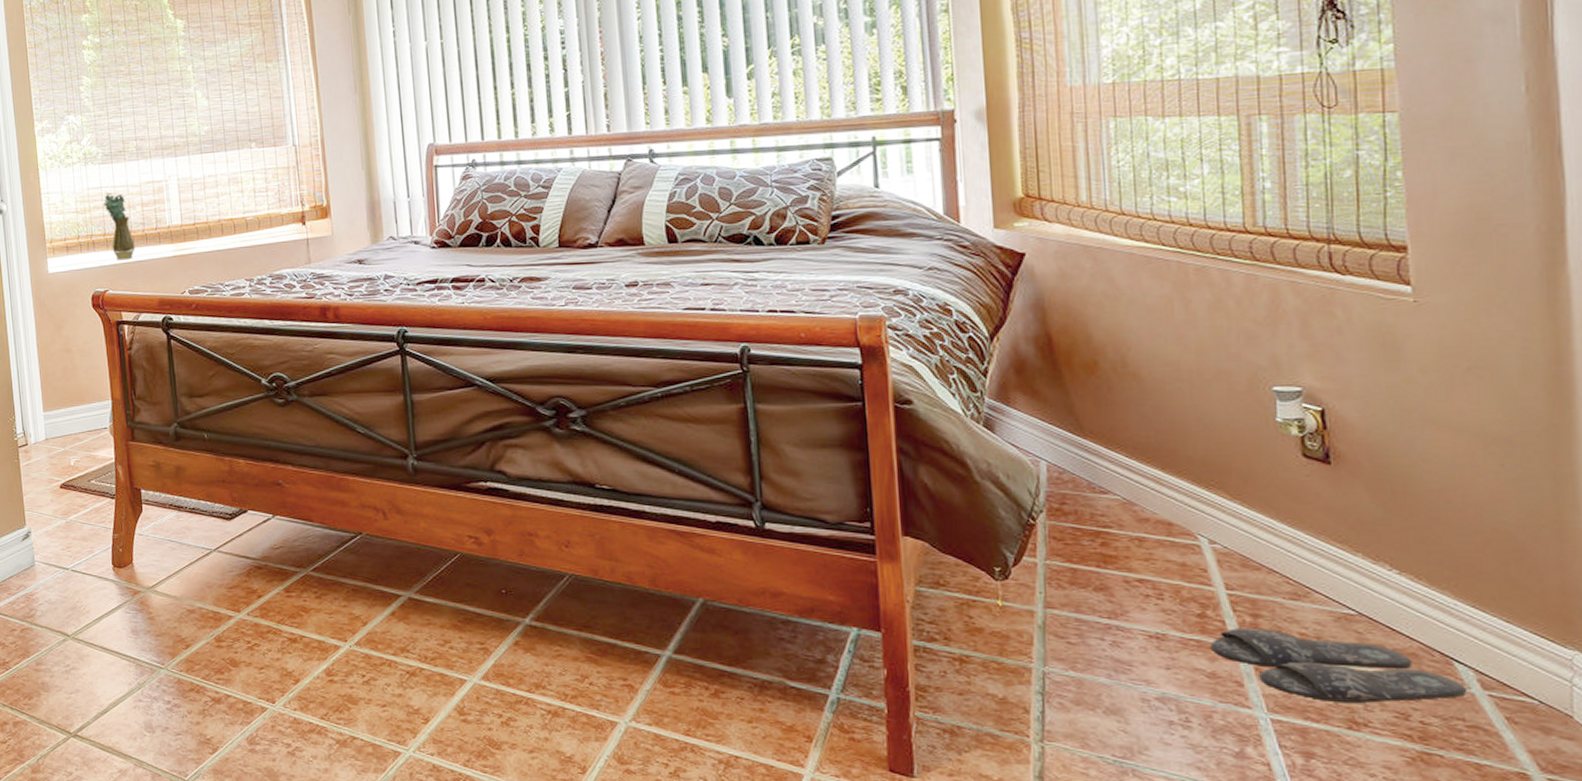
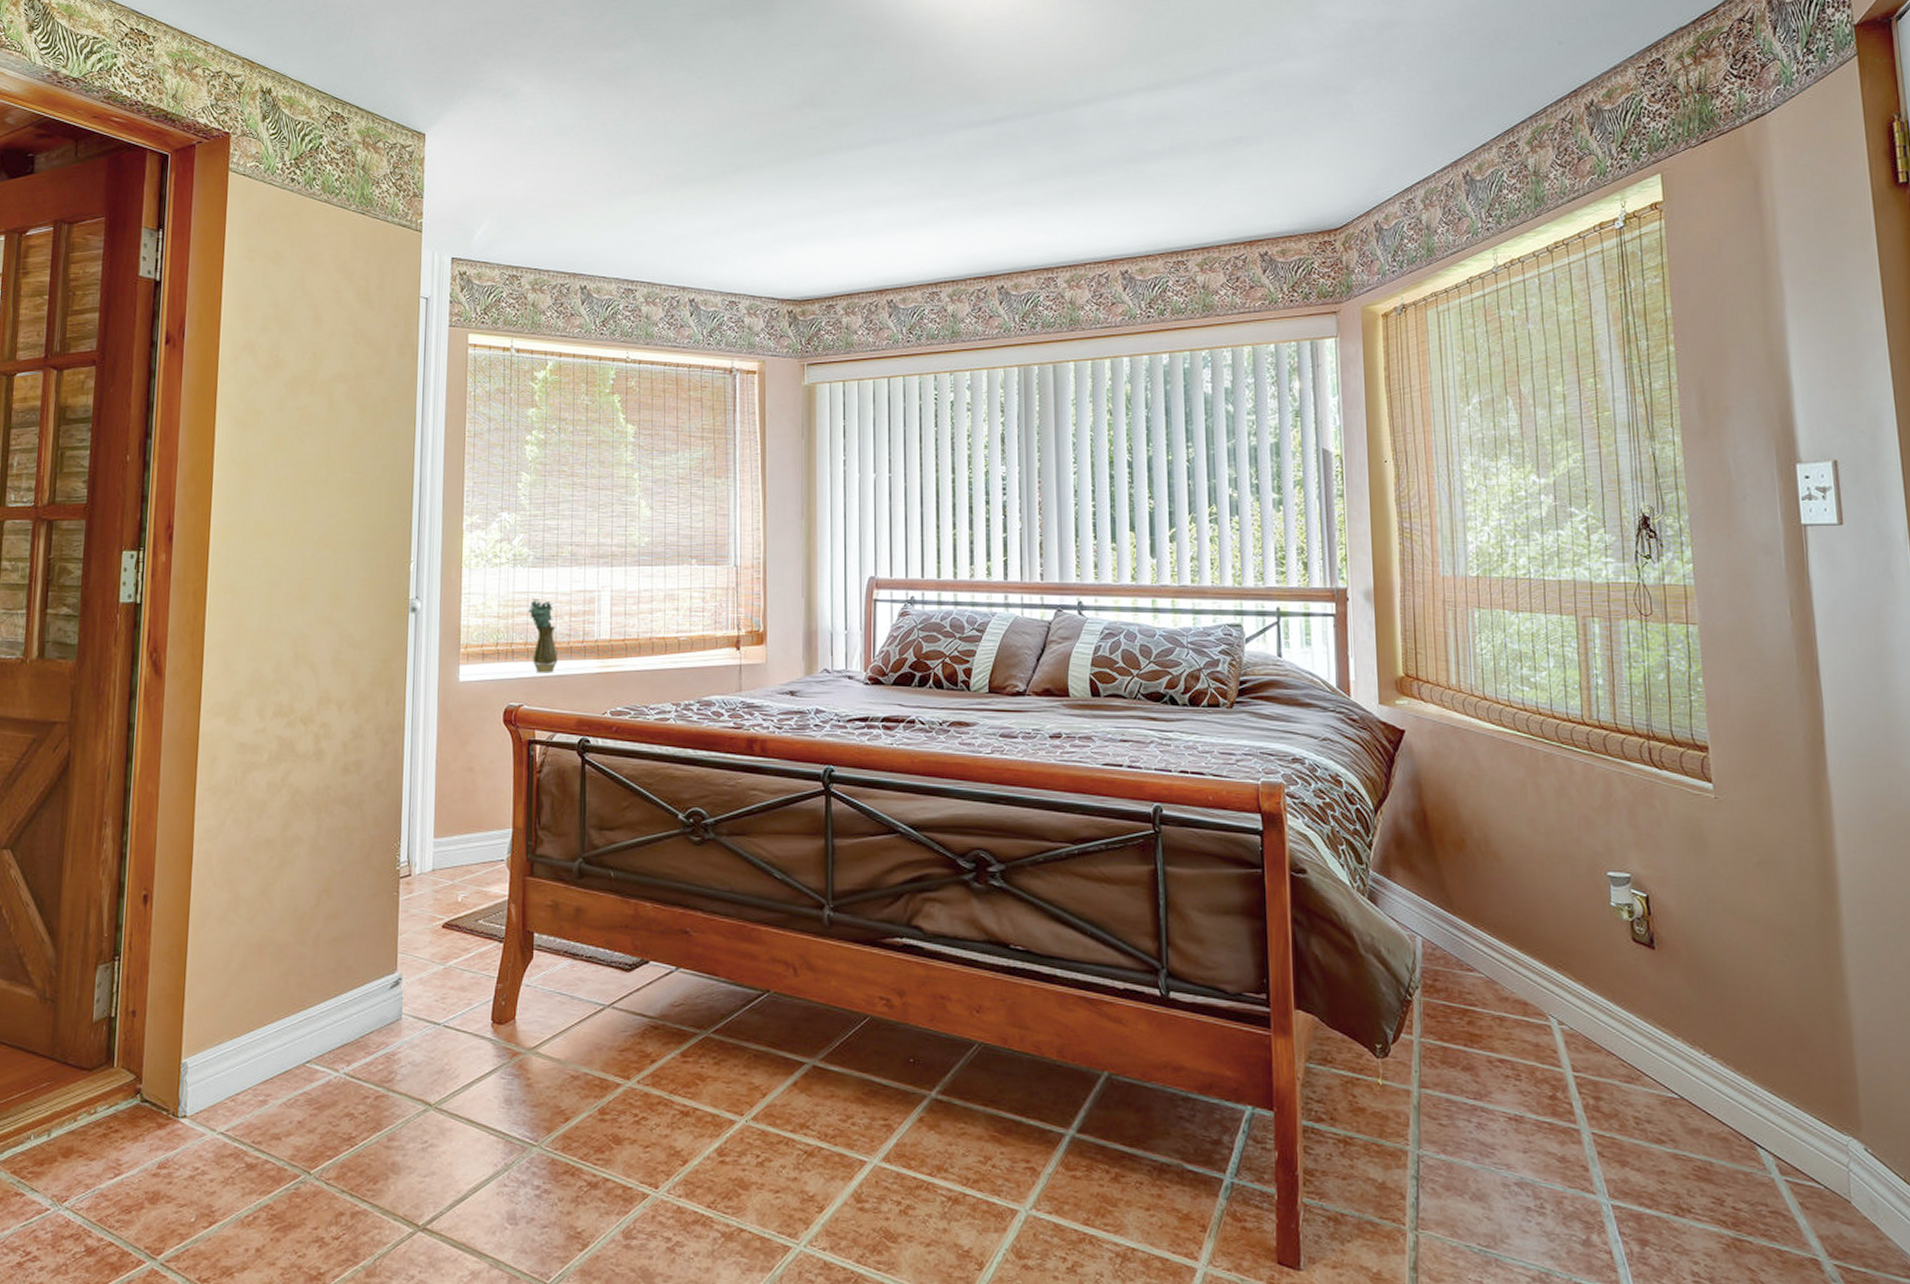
slippers: present [1210,628,1466,704] -> none [1560,1111,1768,1189]

